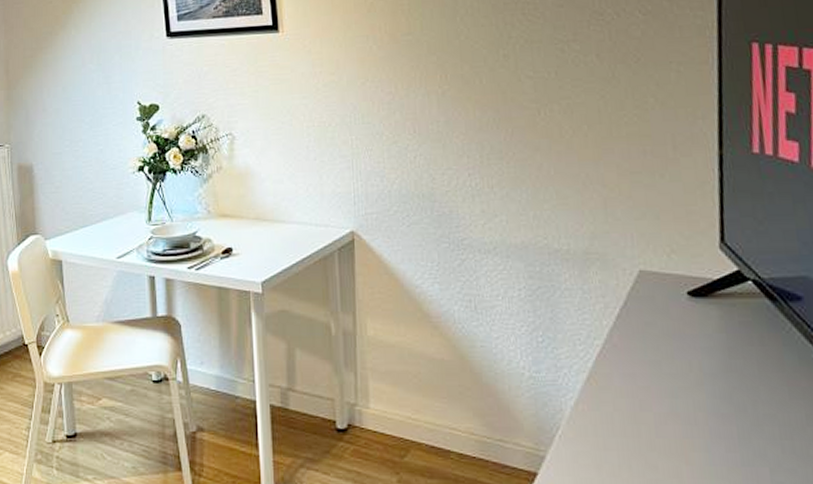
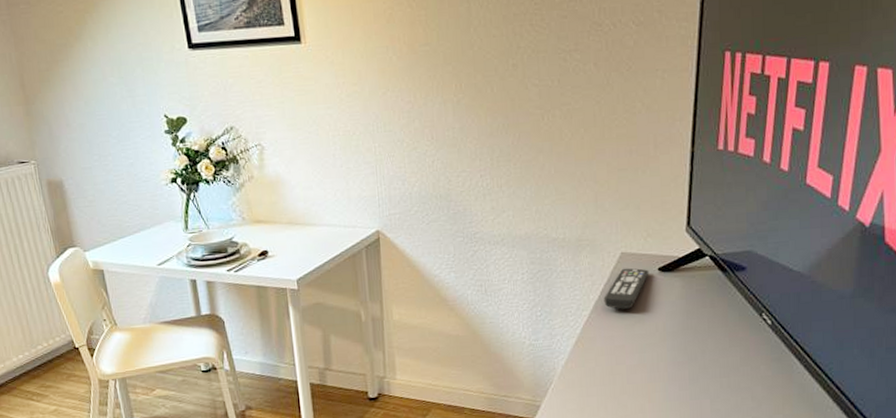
remote control: none [620,289,677,340] -> present [603,268,649,310]

